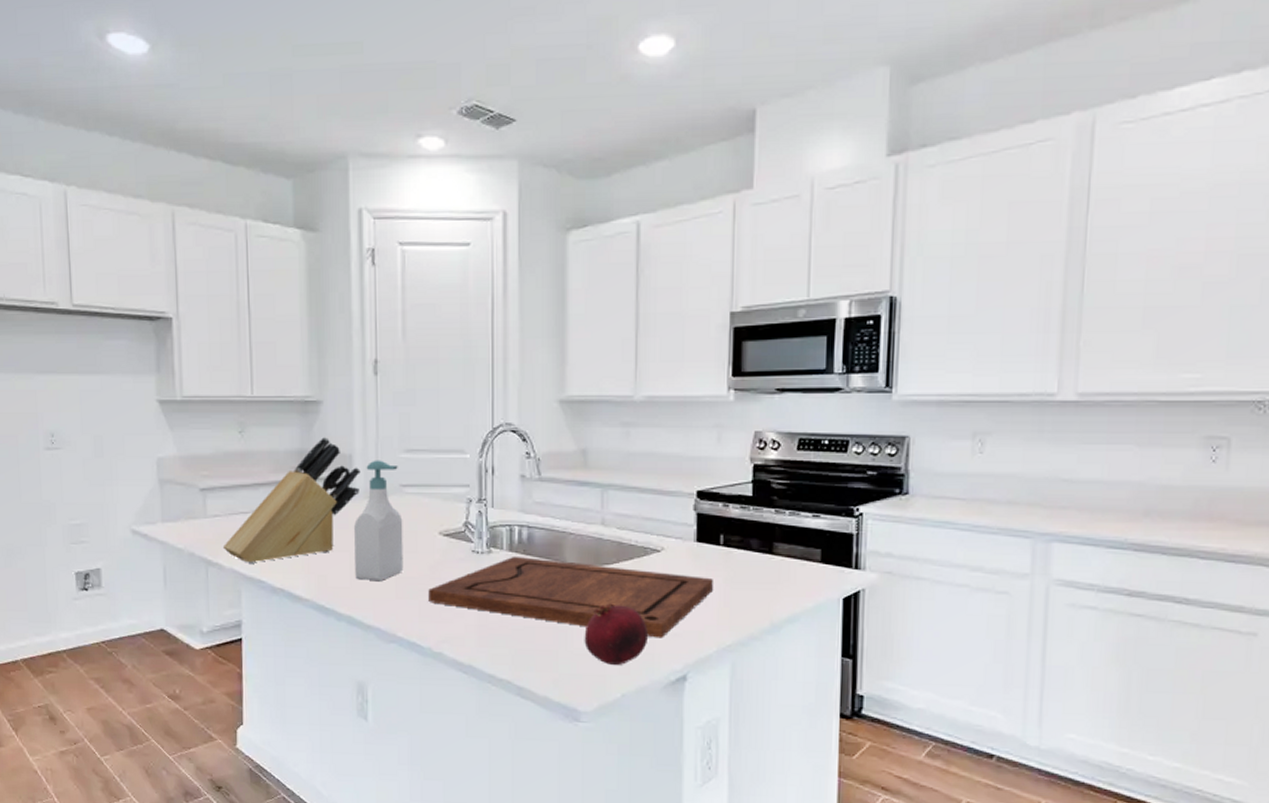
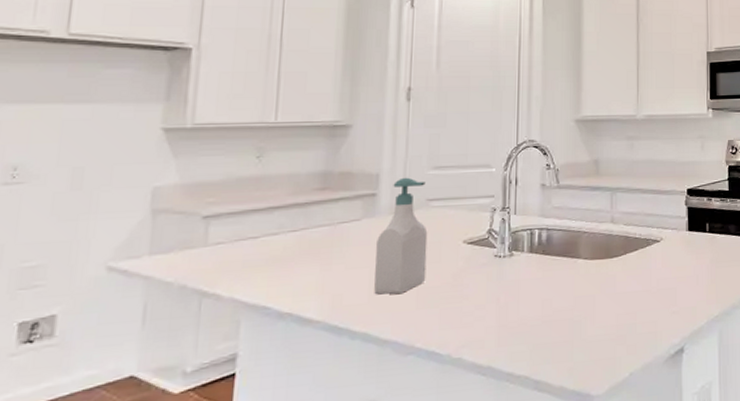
knife block: present [222,436,361,563] -> none [223,157,387,290]
cutting board: present [428,555,713,638] -> none [450,256,702,318]
fruit: present [584,603,649,665] -> none [596,291,652,347]

